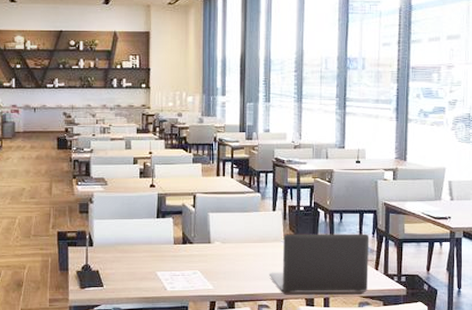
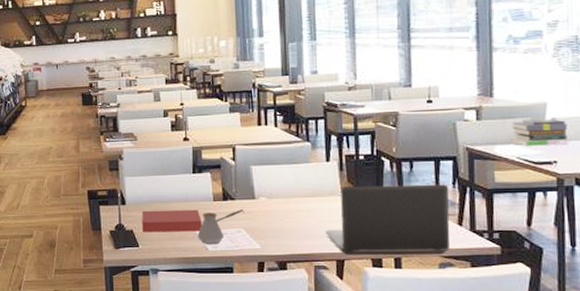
book: none [108,252,162,273] -> present [142,209,202,233]
coffee pot: none [158,253,201,286] -> present [197,209,244,245]
books: none [417,182,459,203] -> present [509,119,568,146]

